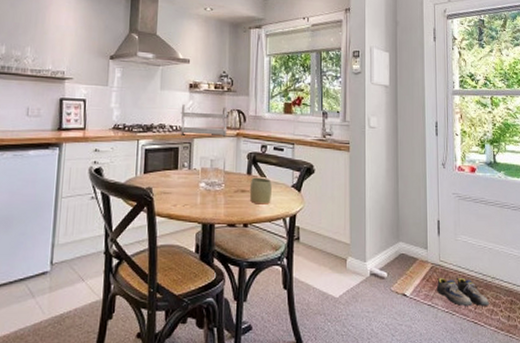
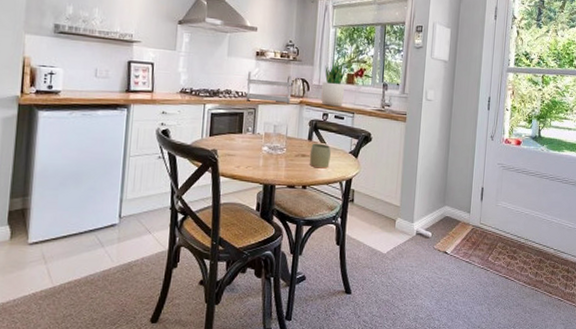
planter: none [259,90,283,138] -> present [321,61,346,107]
shoe: present [436,277,490,306] -> none [474,238,521,264]

